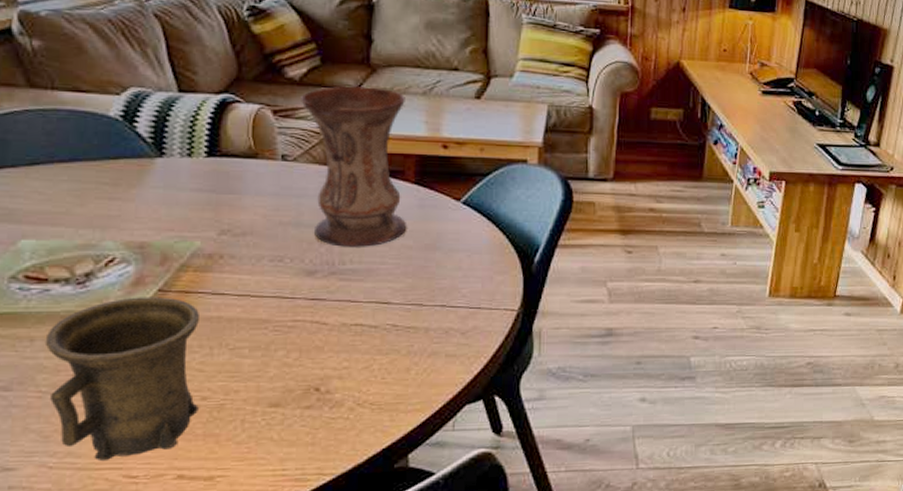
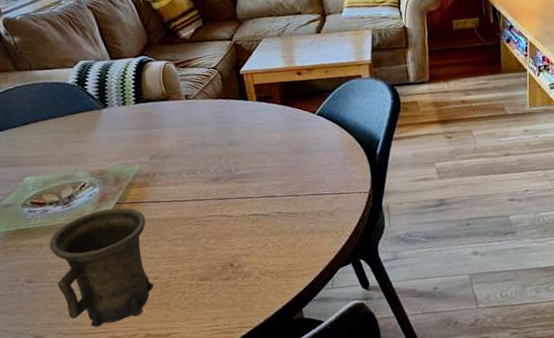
vase: present [301,86,406,248] -> none [192,36,279,158]

